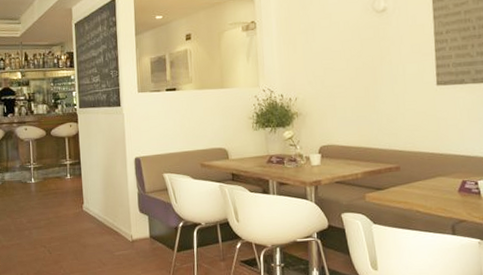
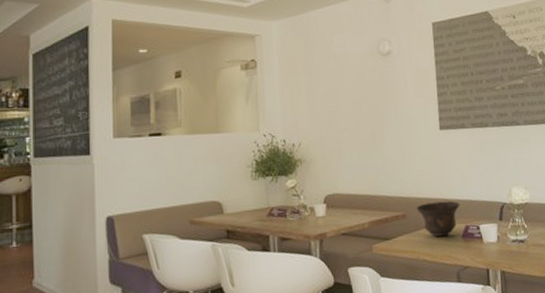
bowl: none [410,155,457,190] -> present [416,200,460,237]

